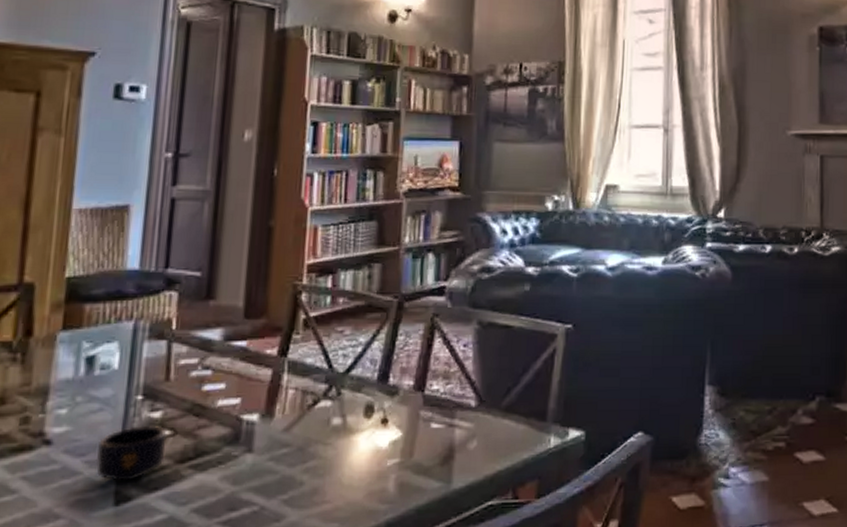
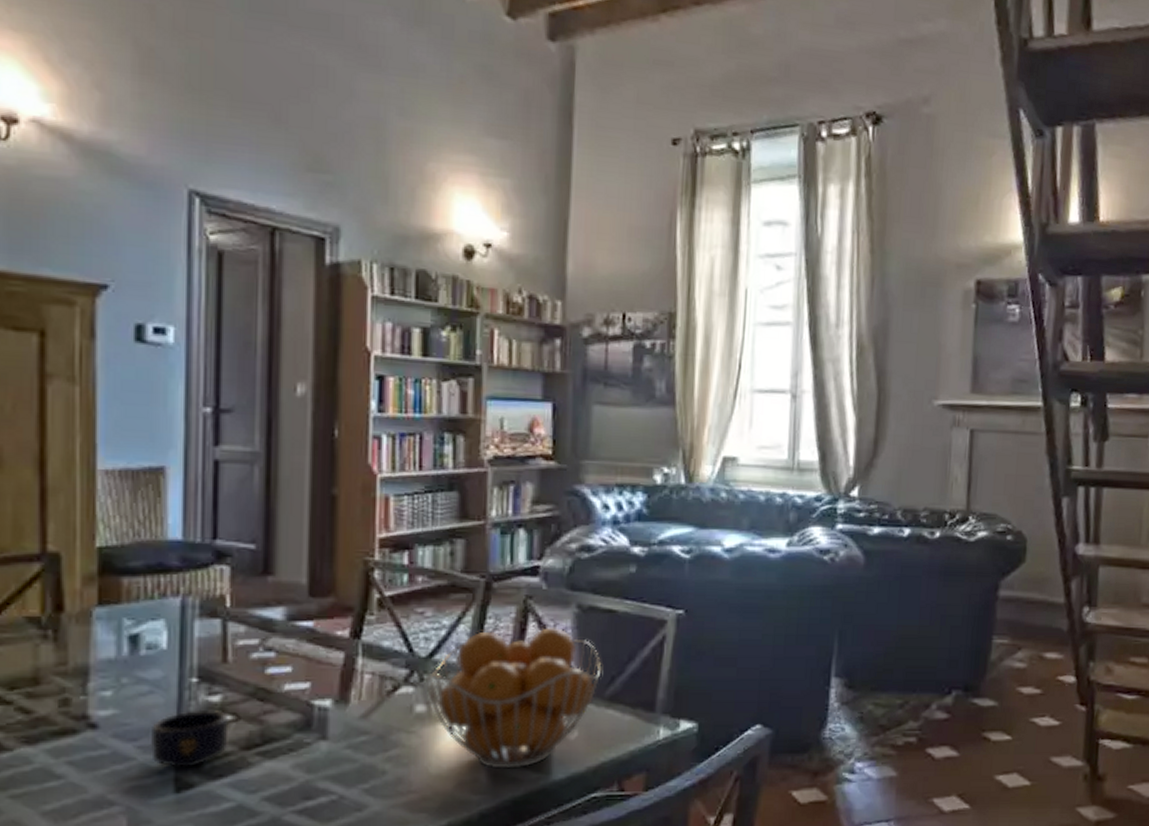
fruit basket: none [341,342,499,479] -> present [424,626,602,769]

